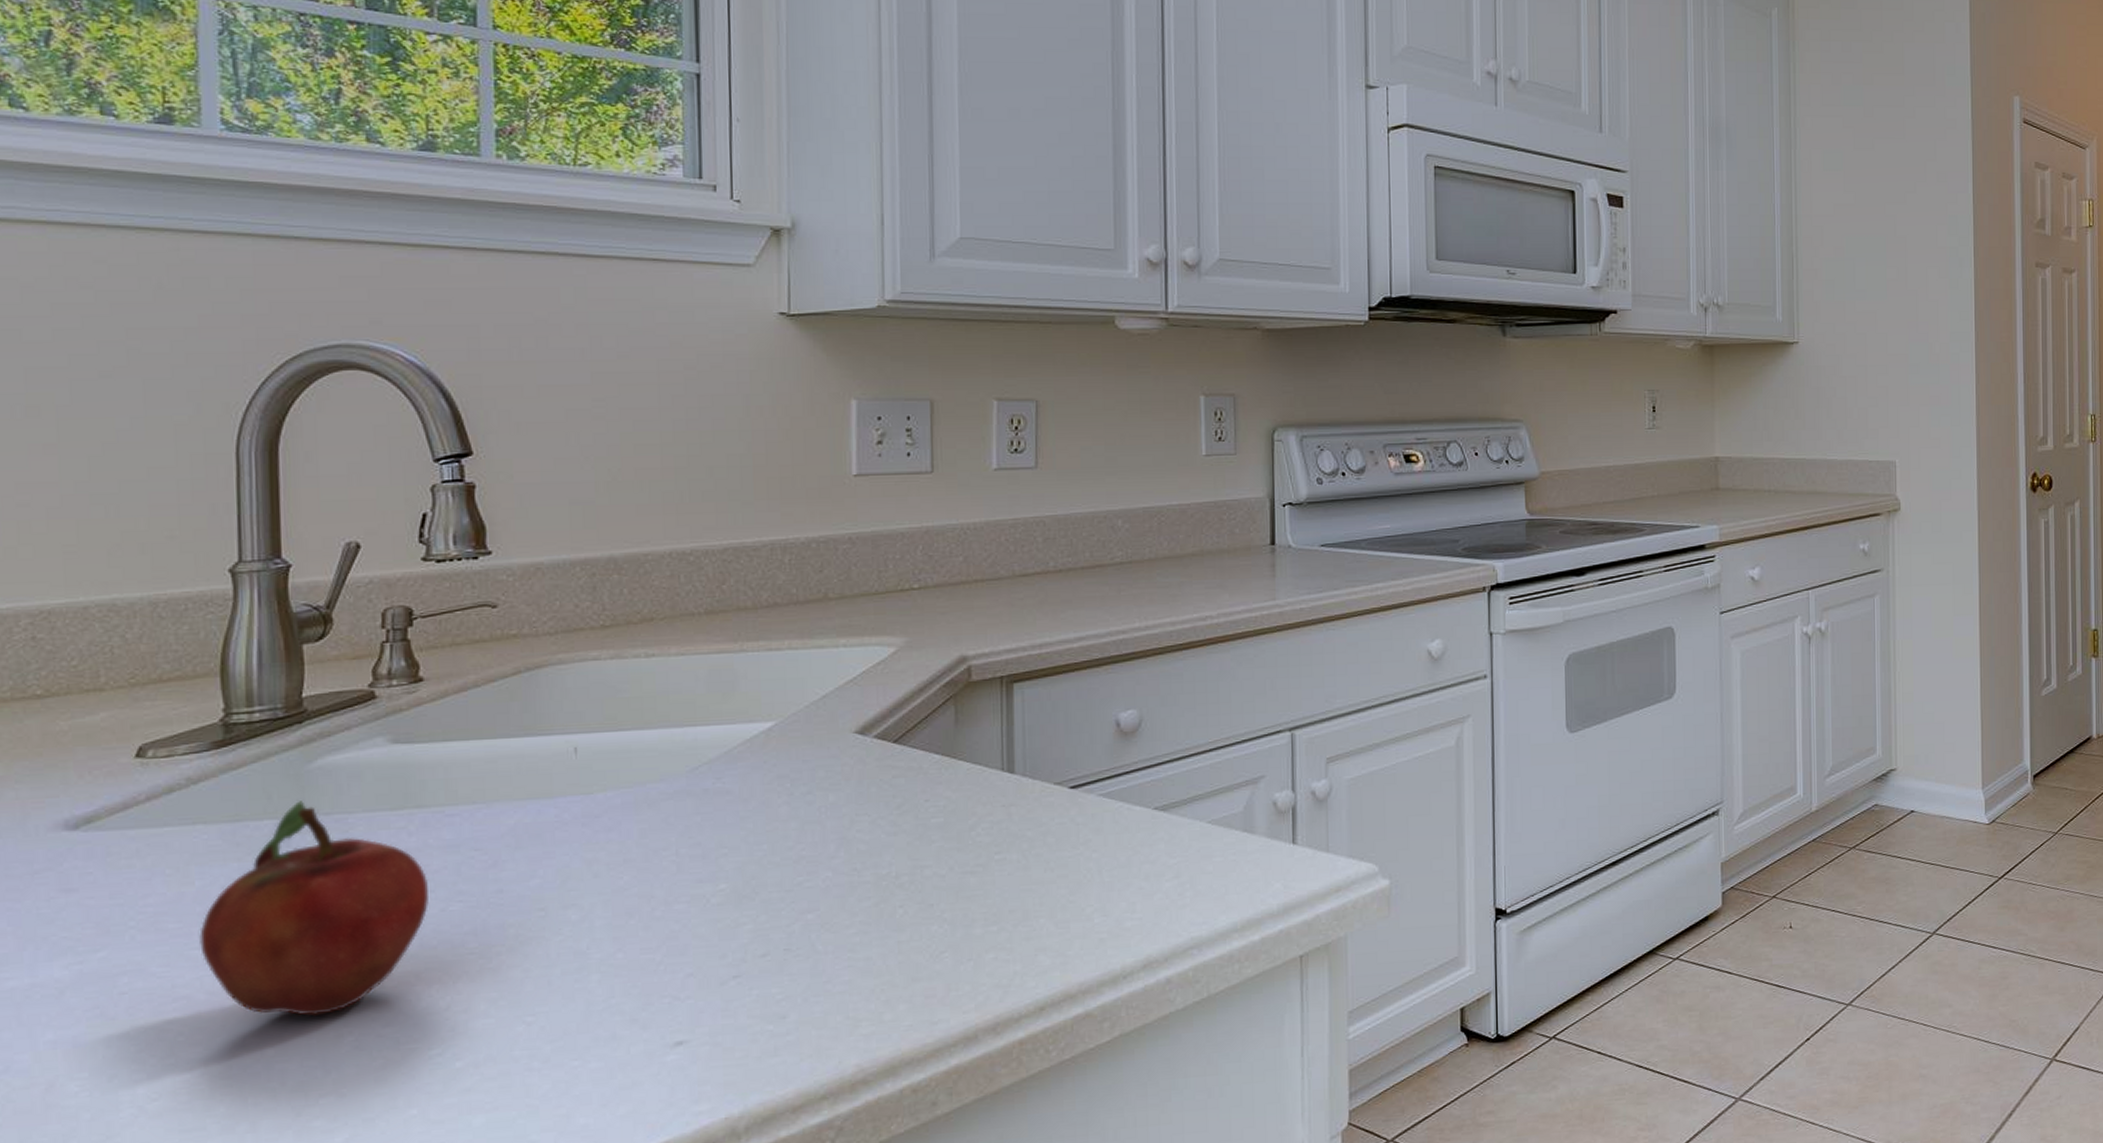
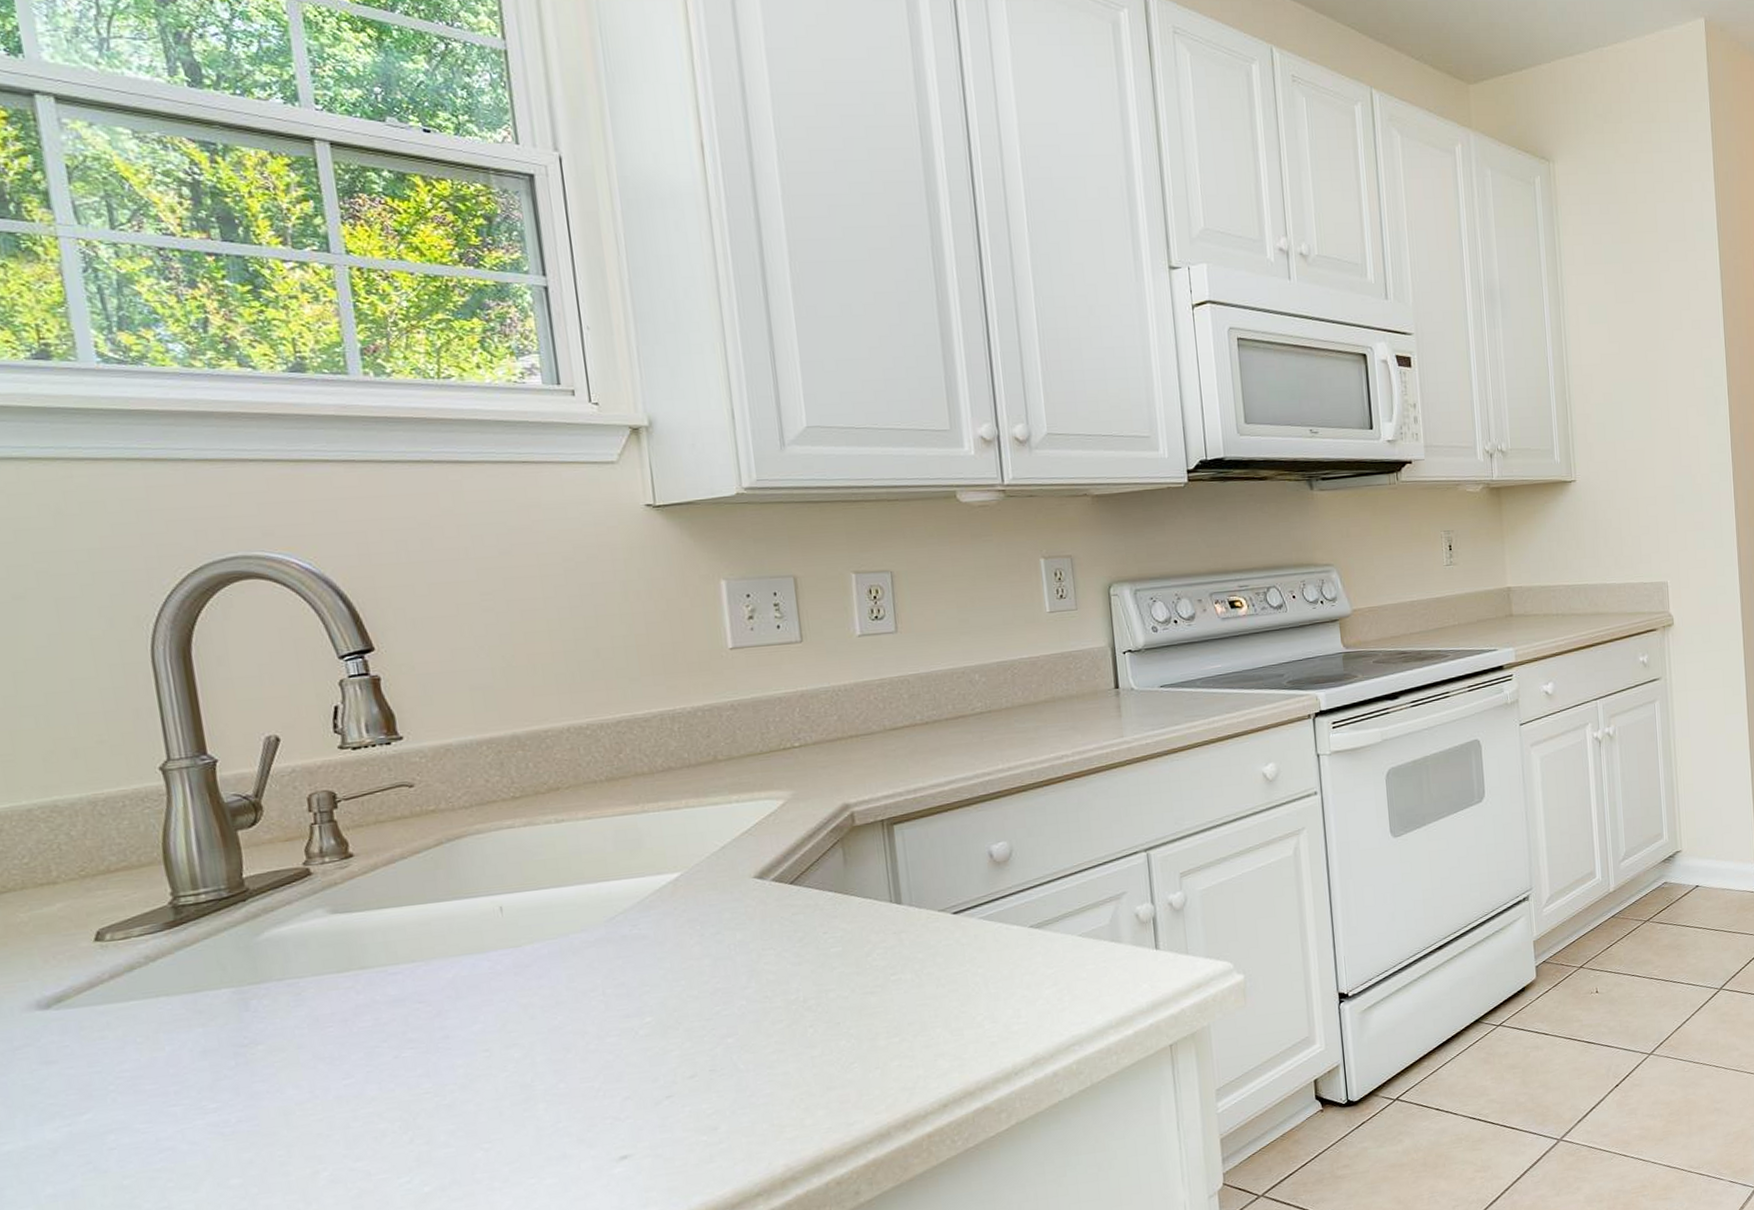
fruit: present [199,801,429,1017] -> none [174,970,383,1158]

